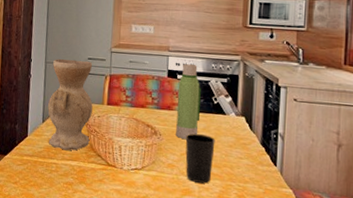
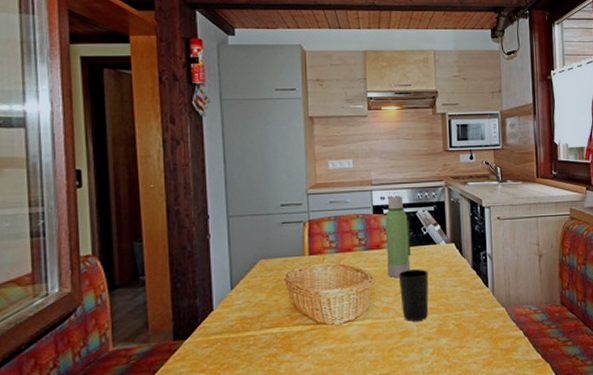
vase: present [48,59,93,151] -> none [236,208,292,318]

